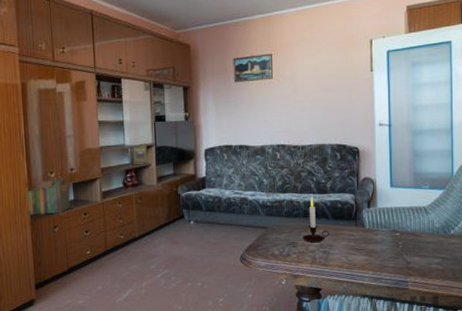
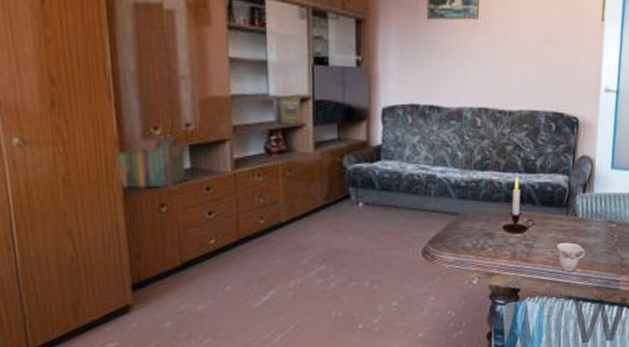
teacup: none [349,249,374,274] -> present [556,242,585,272]

